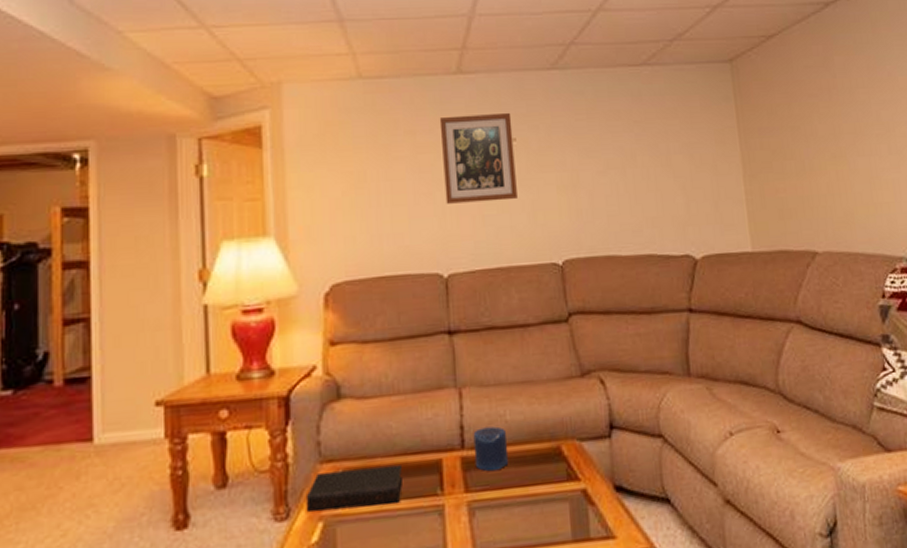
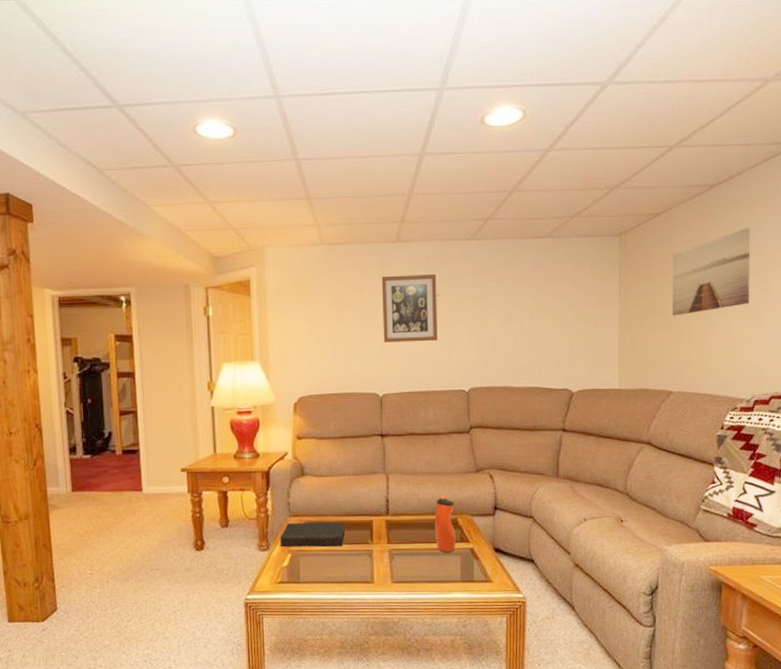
candle: present [473,426,509,472] -> none [395,502,420,532]
water bottle: none [529,413,561,499] -> present [435,495,455,552]
wall art: none [794,51,890,157] -> present [671,228,751,316]

